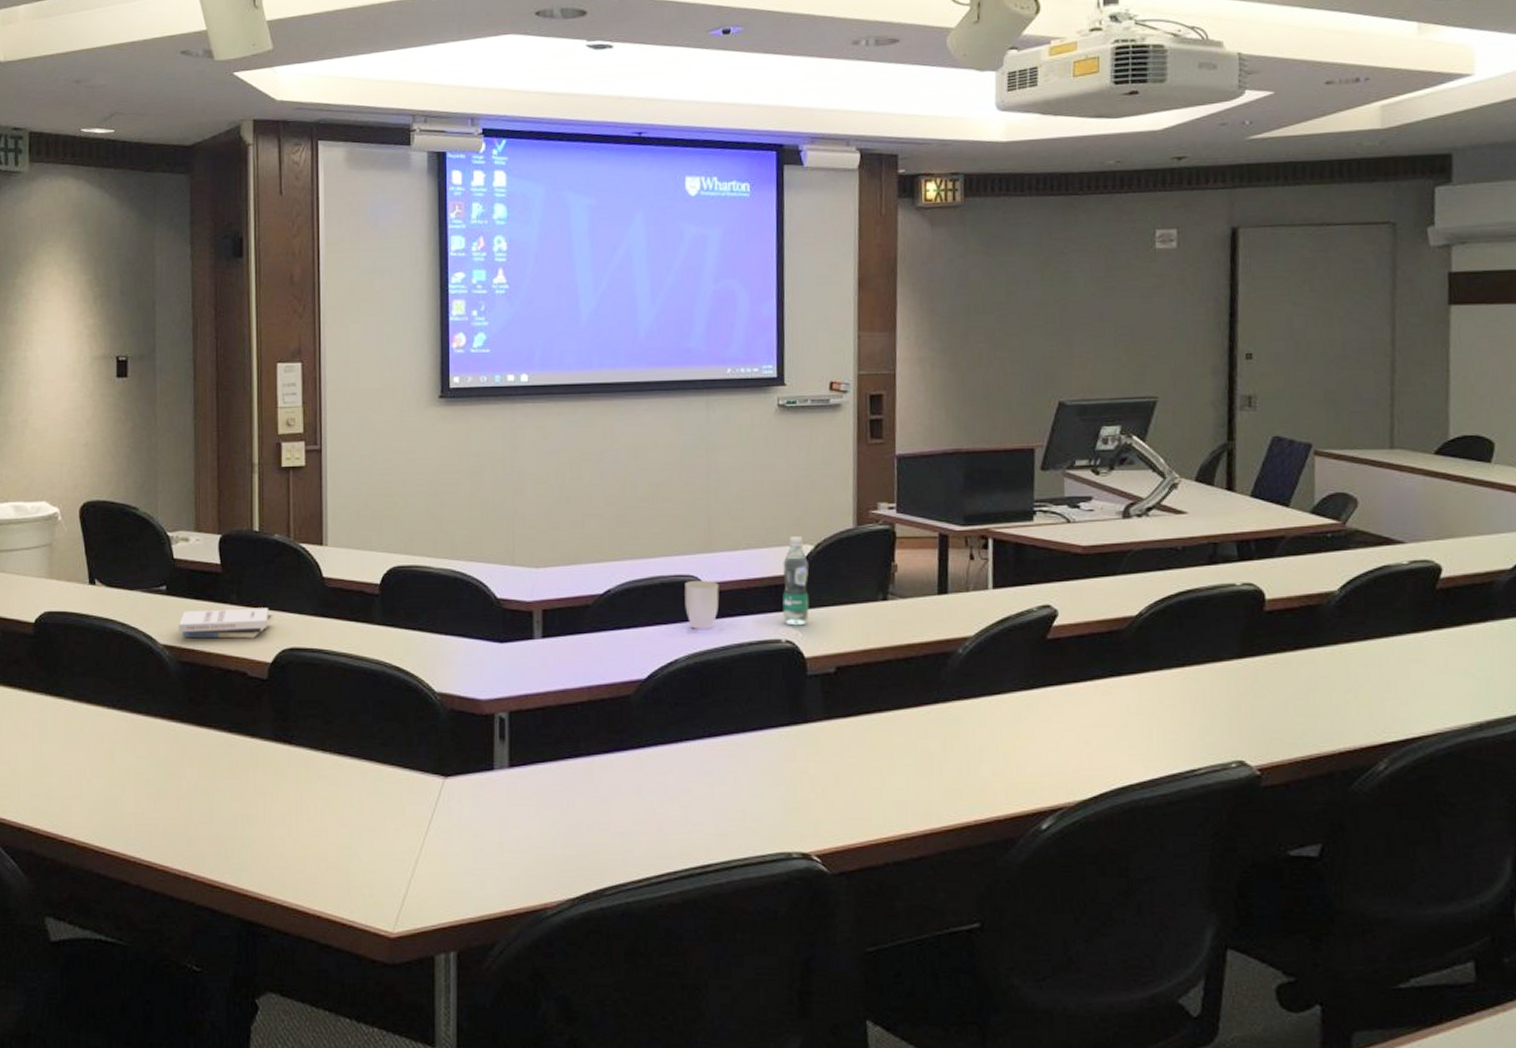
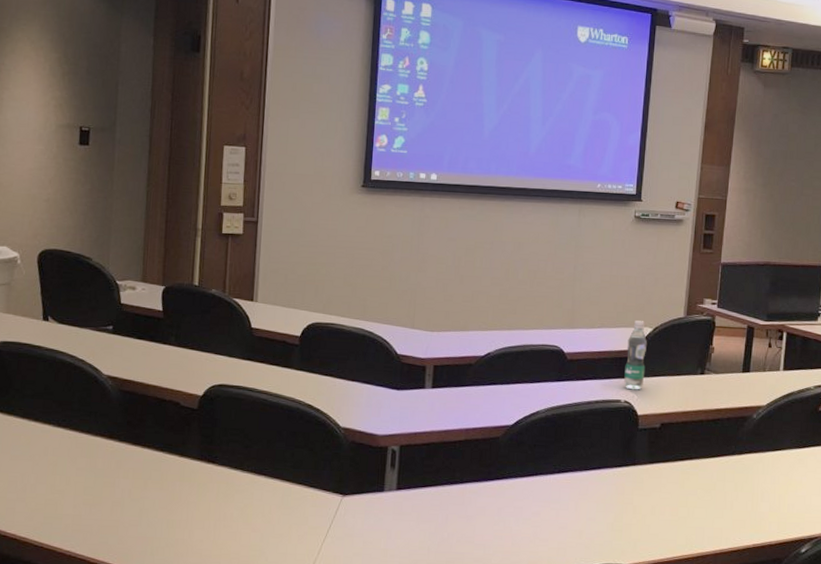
books: present [179,608,273,639] -> none [122,348,206,375]
mug: present [684,580,720,630] -> none [548,349,577,390]

